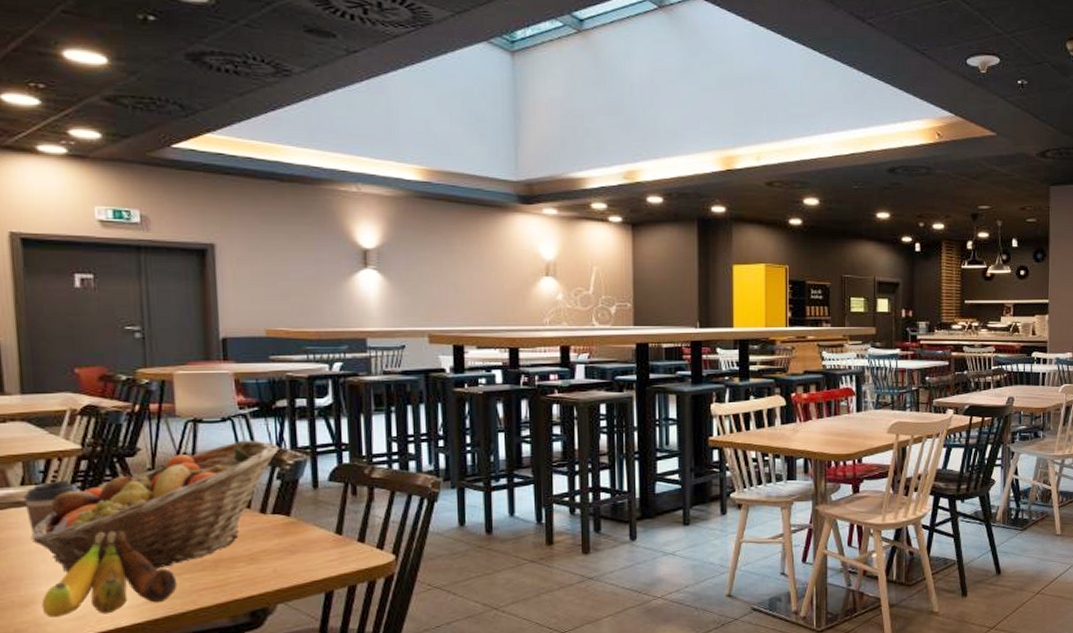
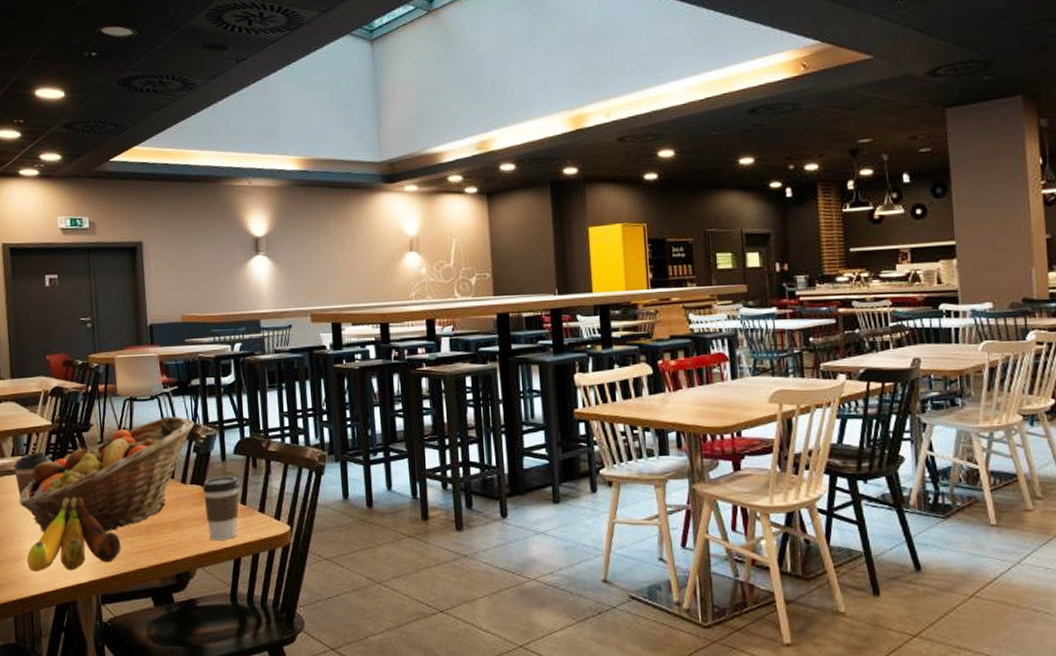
coffee cup: none [288,504,334,573] -> present [203,475,239,540]

